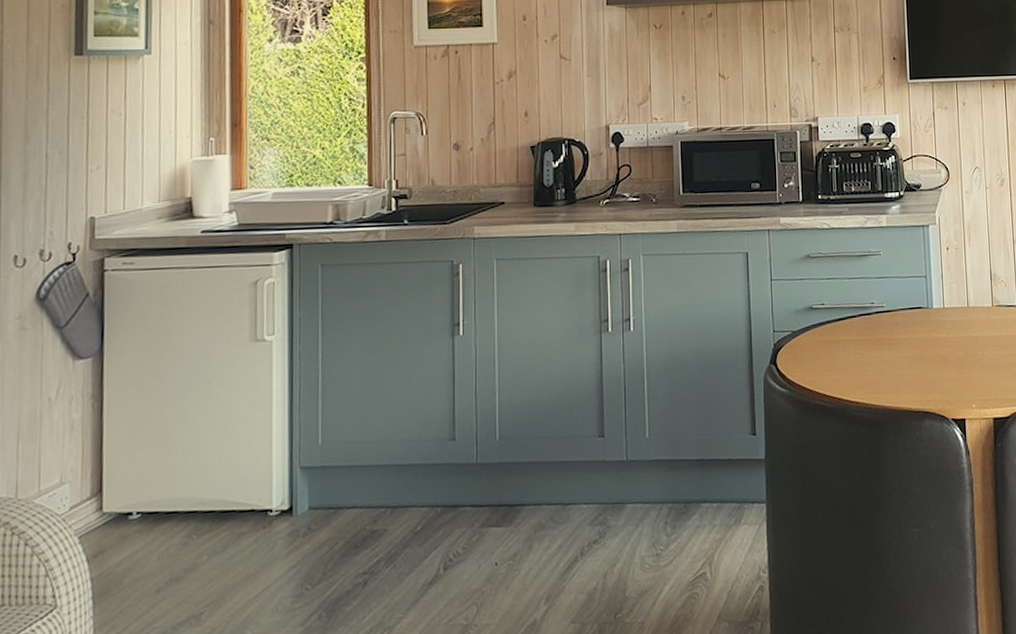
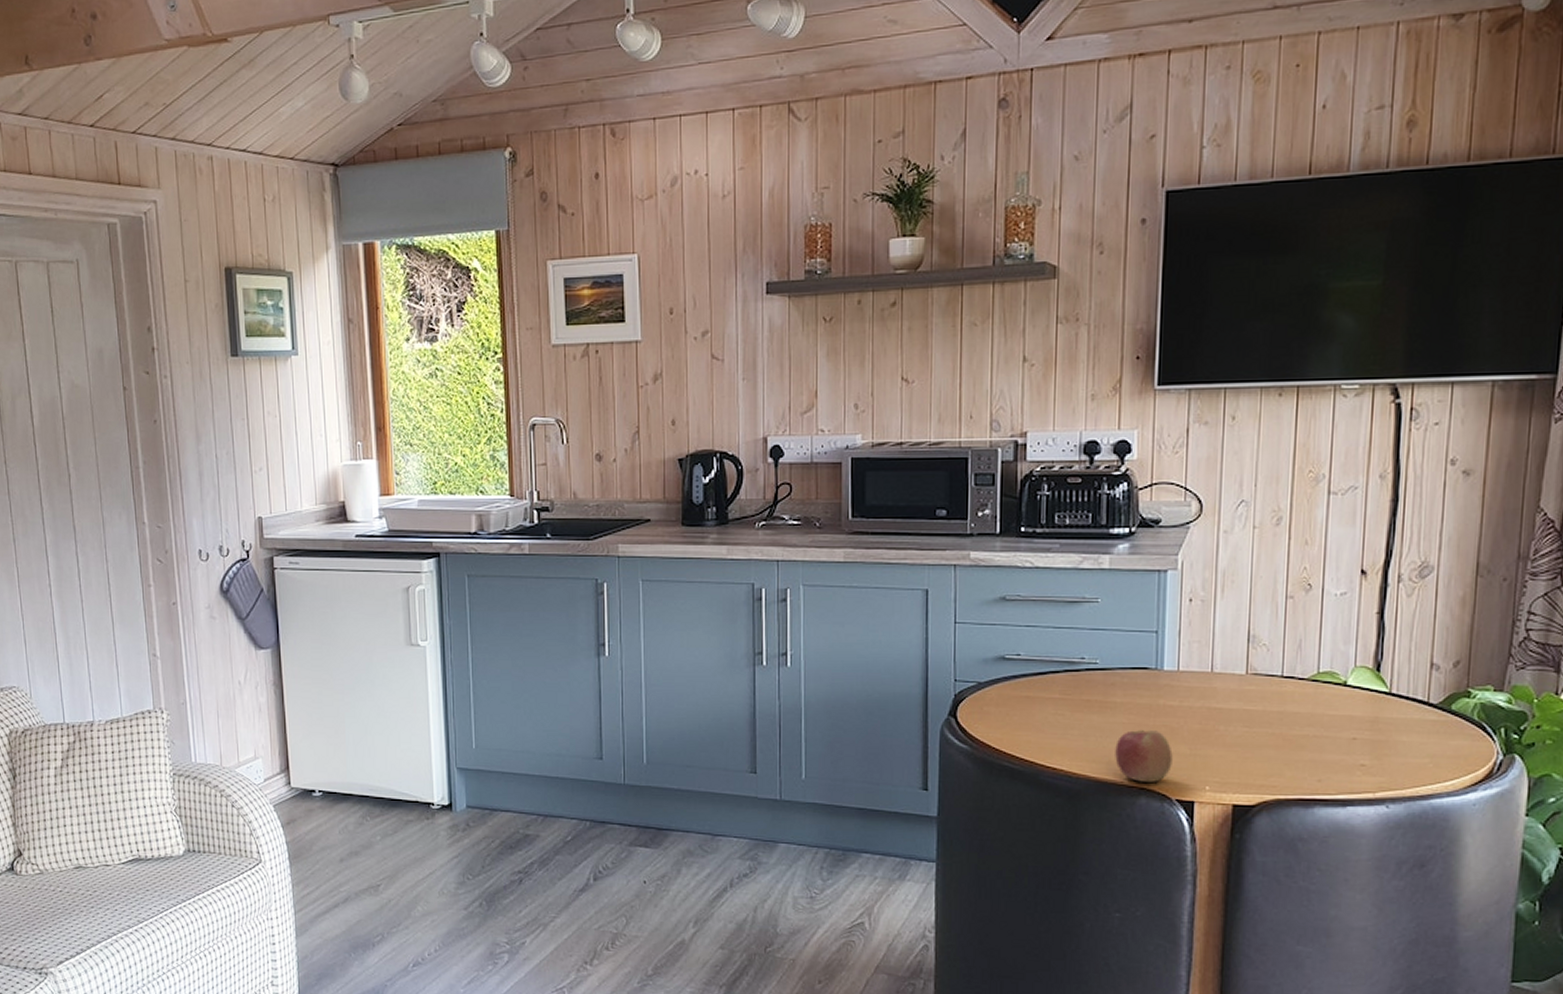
apple: none [903,360,946,407] -> present [1115,730,1173,782]

